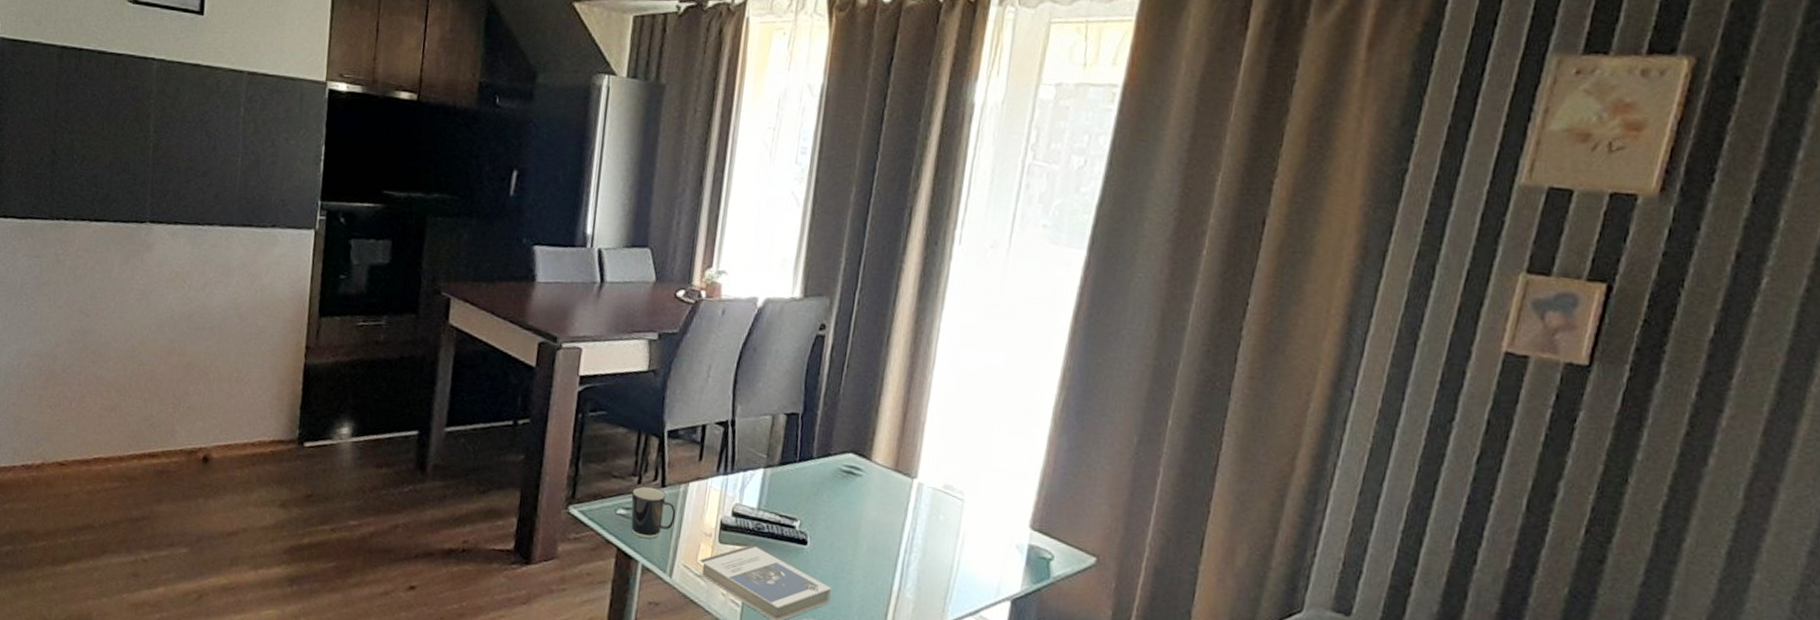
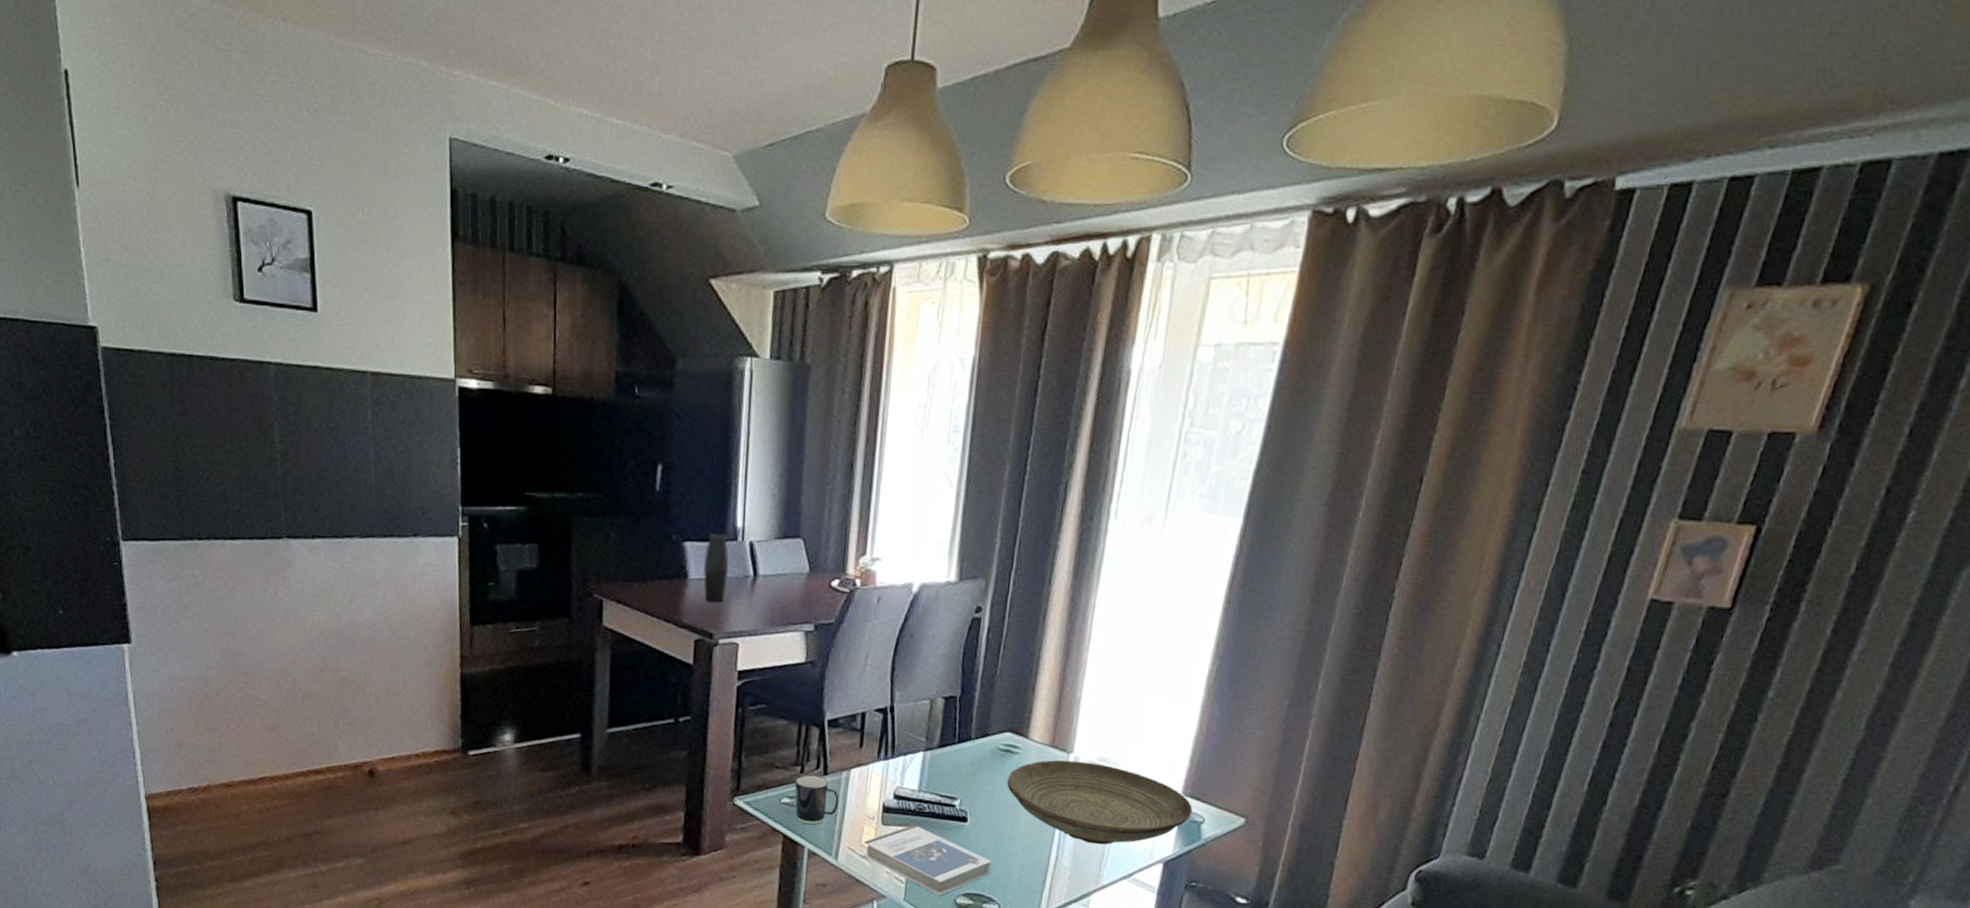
vase: none [551,239,577,306] -> present [704,533,729,602]
decorative bowl: none [848,484,1042,578] -> present [1007,760,1193,845]

